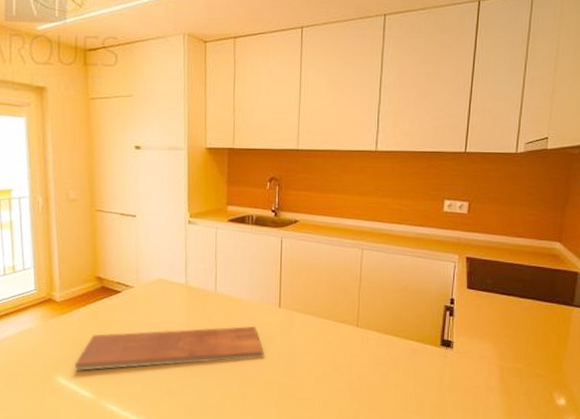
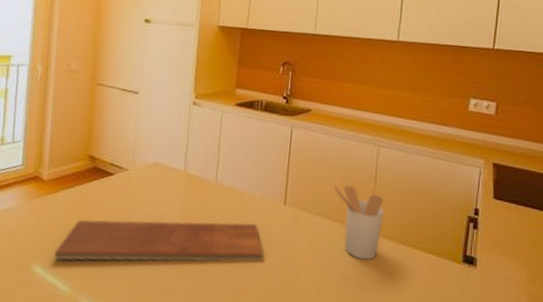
utensil holder: none [323,286,370,350] -> present [334,184,384,260]

